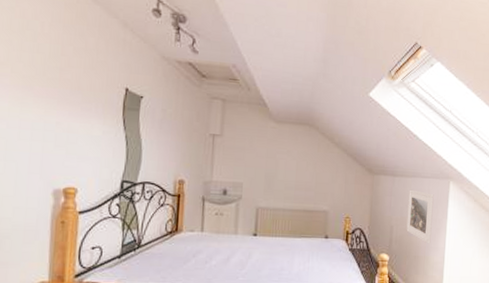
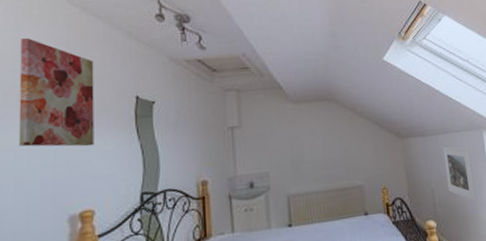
wall art: none [10,9,88,129] -> present [18,37,94,147]

